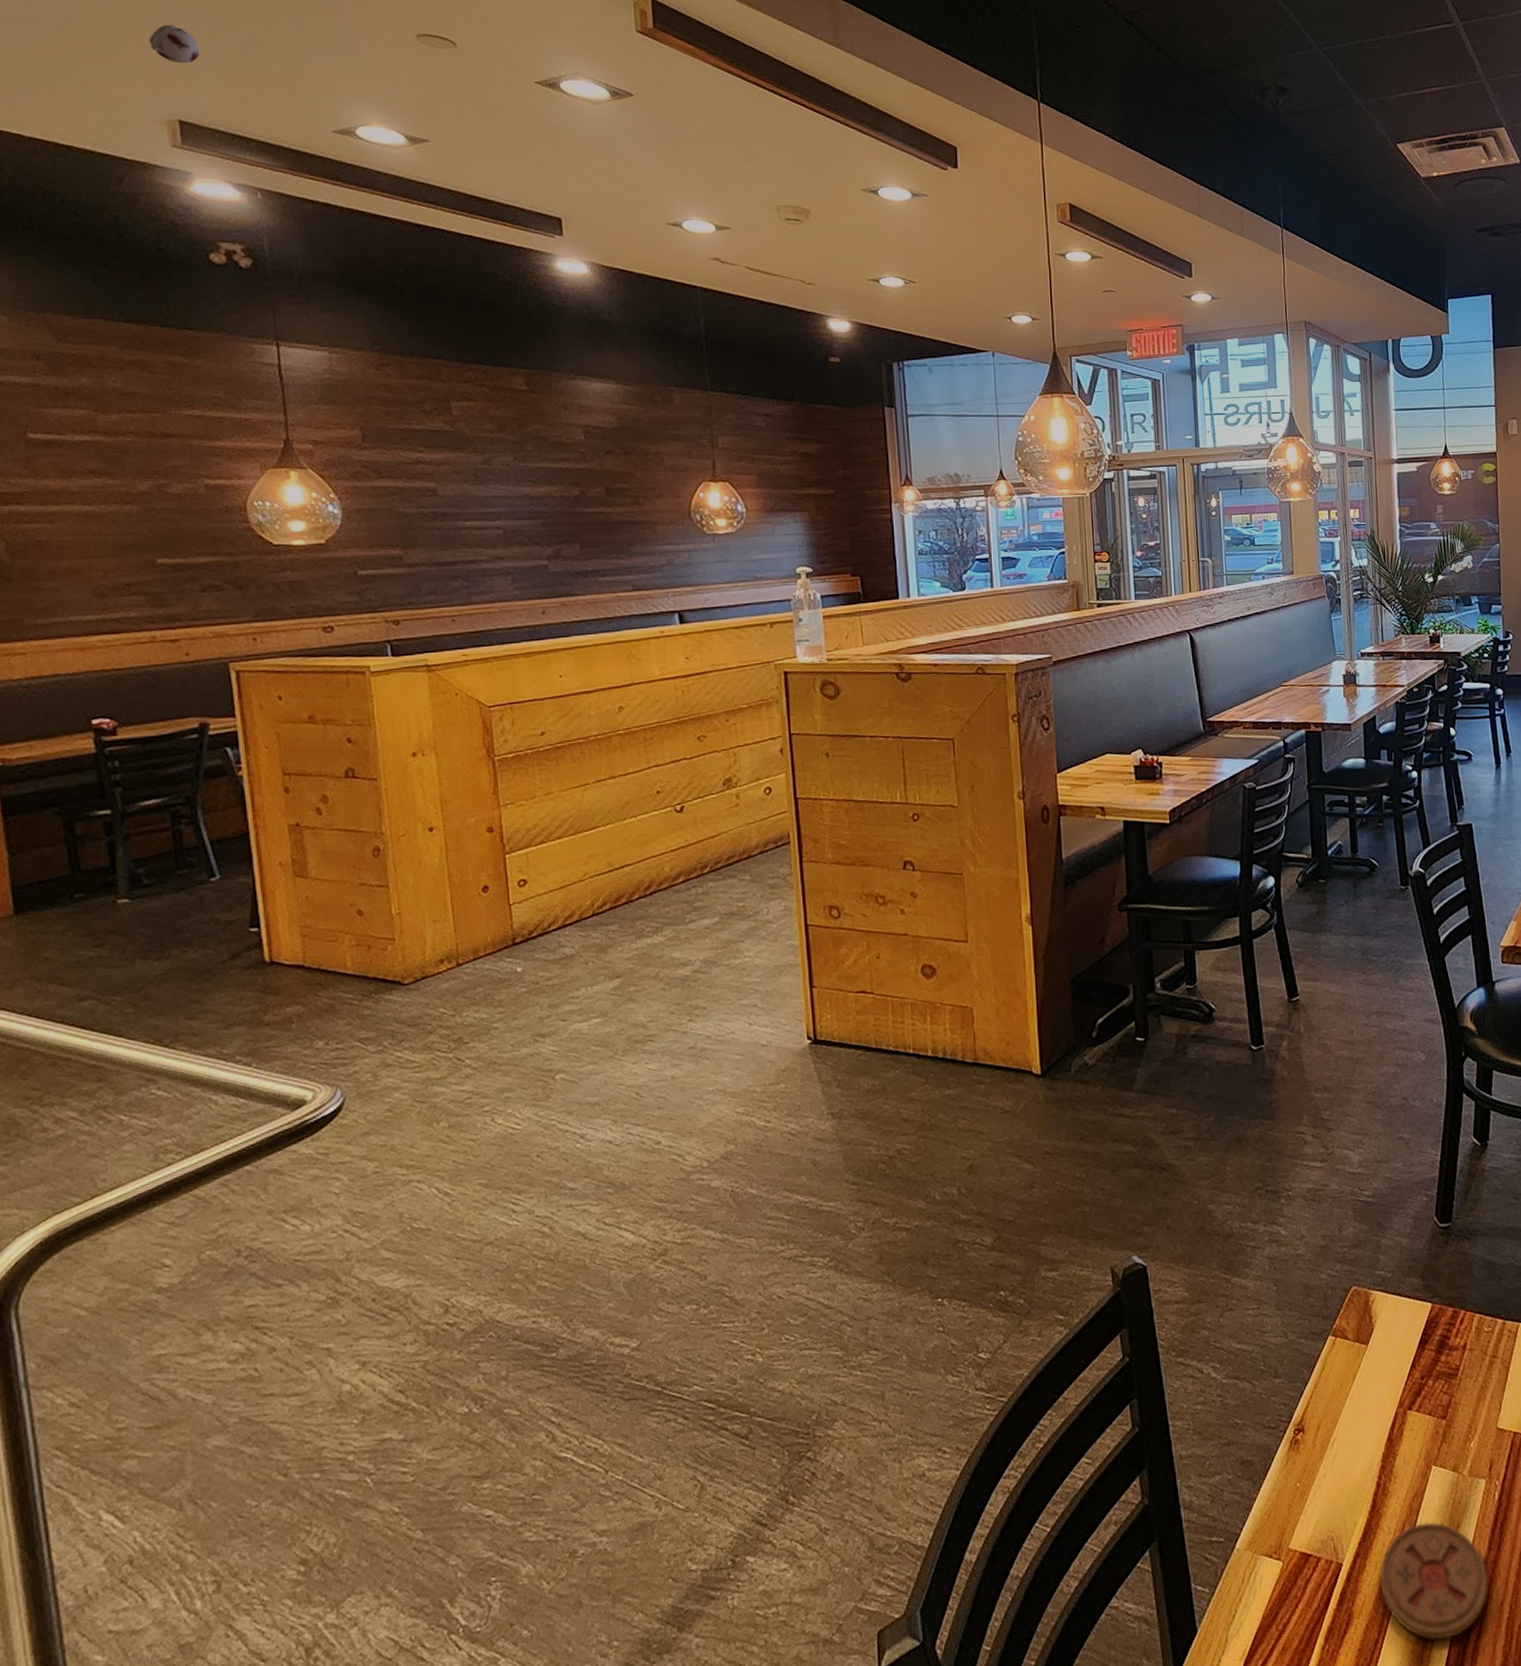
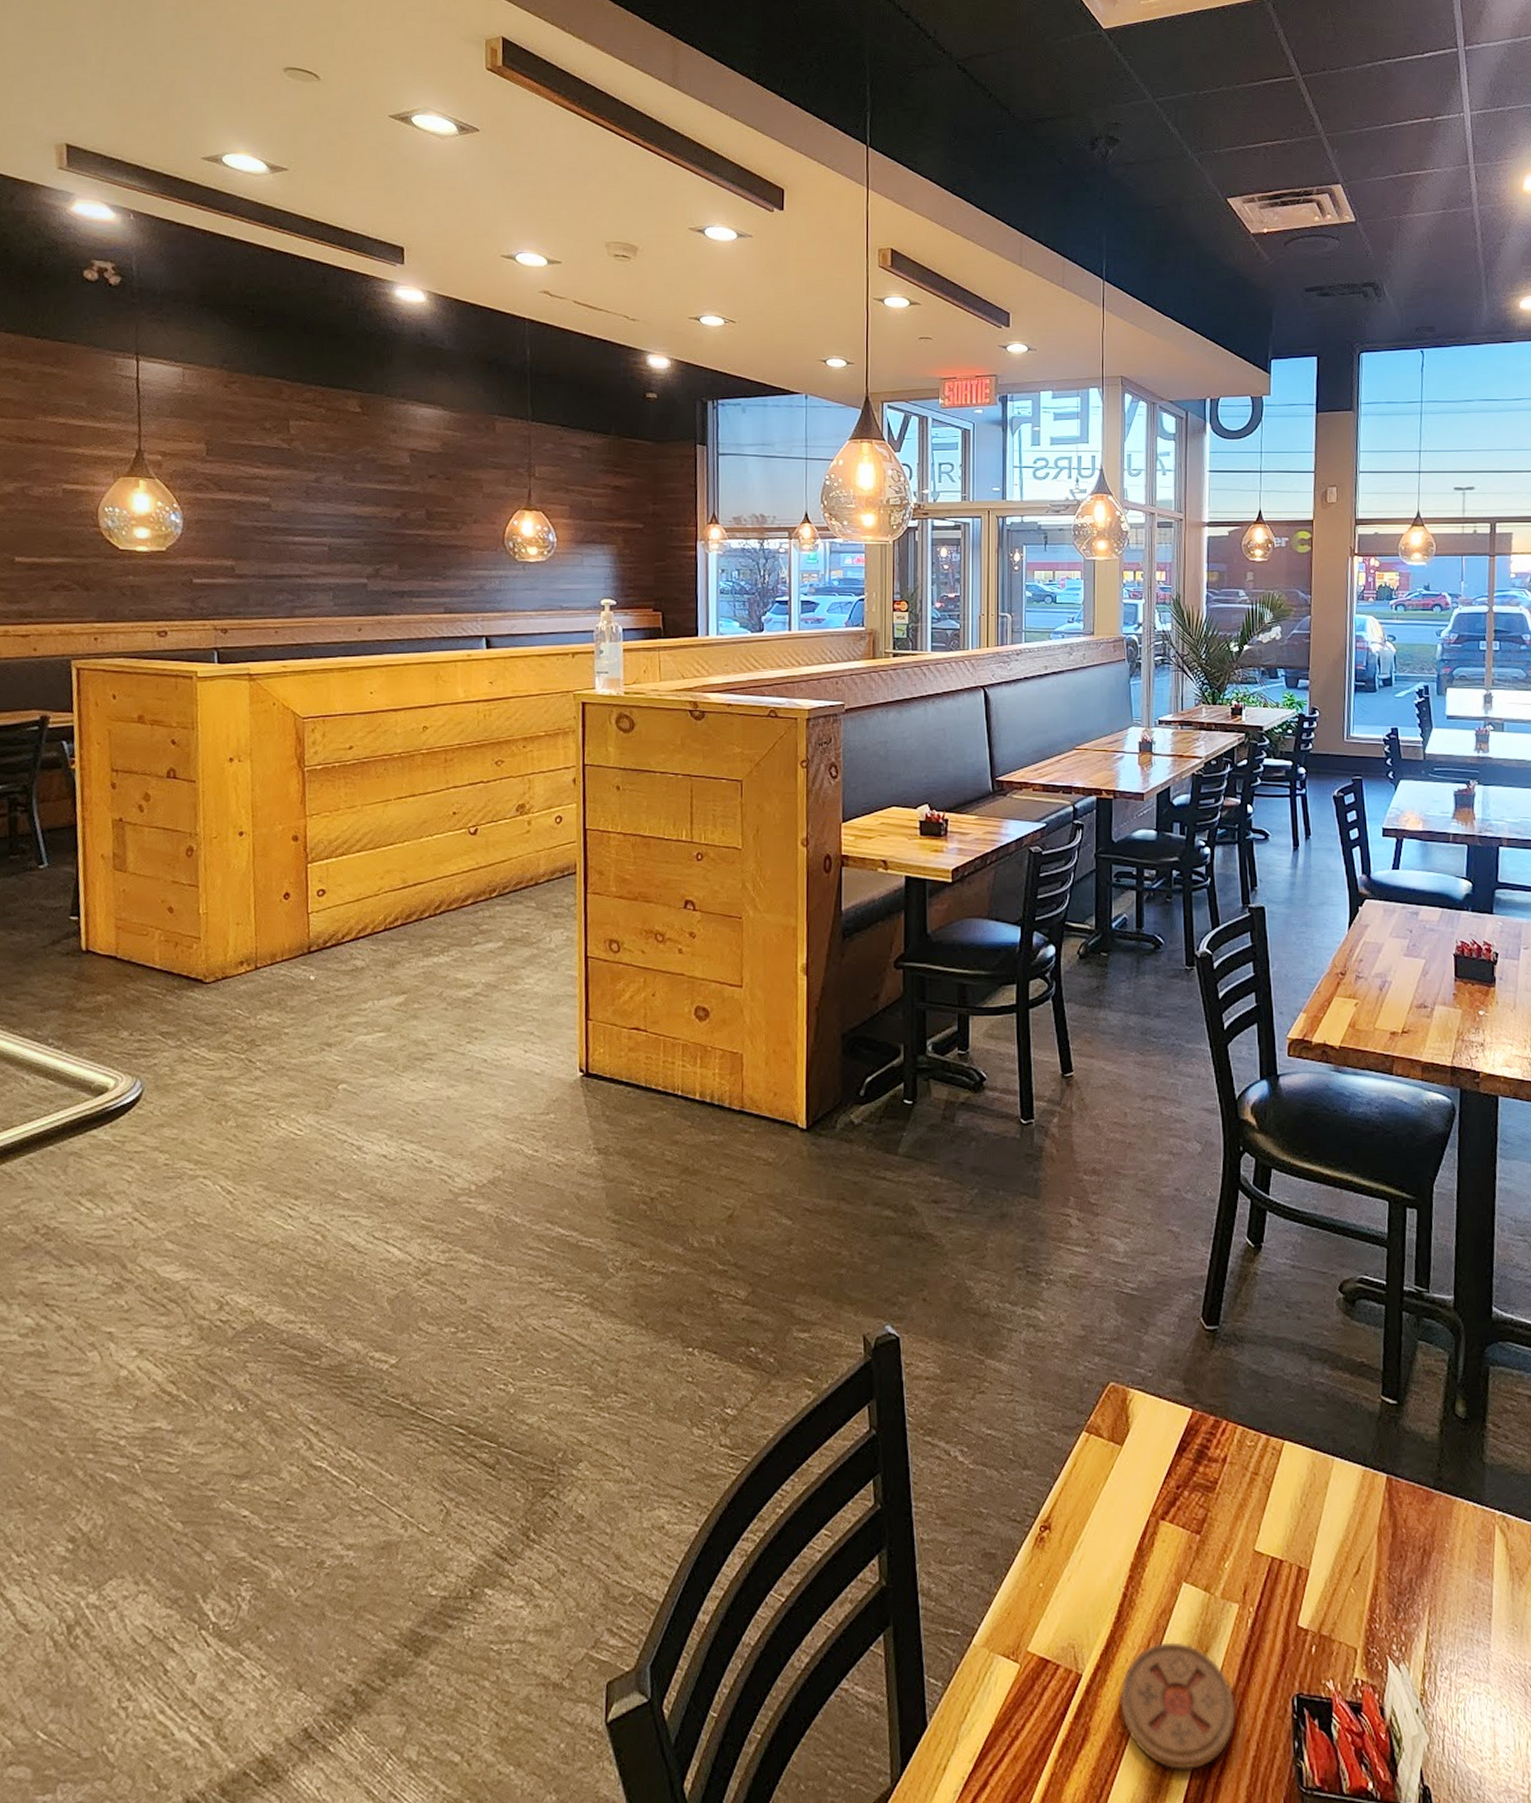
smoke detector: present [149,25,201,64] -> none [46,55,91,91]

